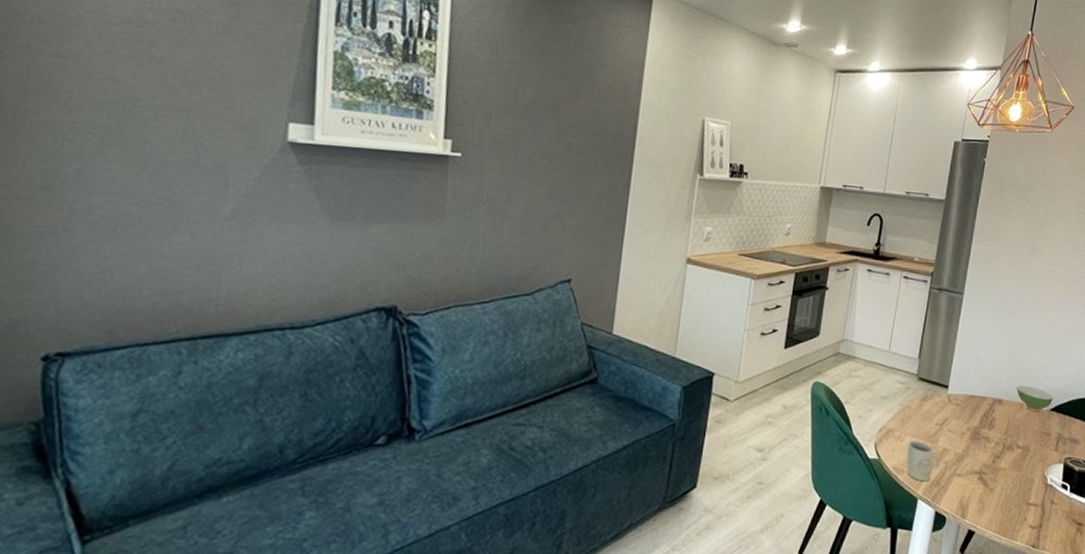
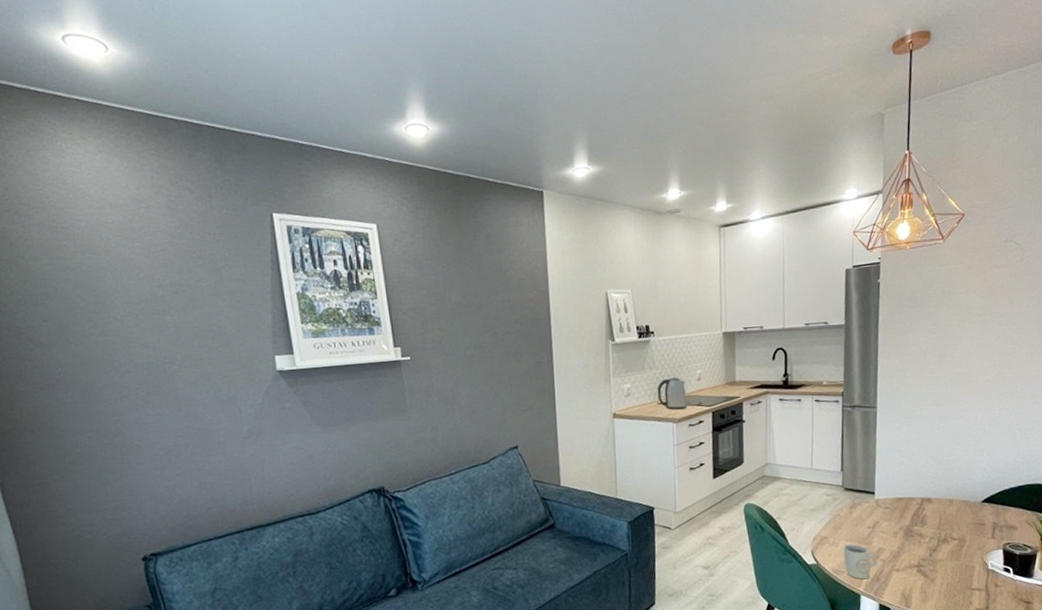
kettle: none [739,227,772,265] -> present [657,377,687,411]
bowl: present [1016,385,1054,412] -> none [943,482,984,506]

